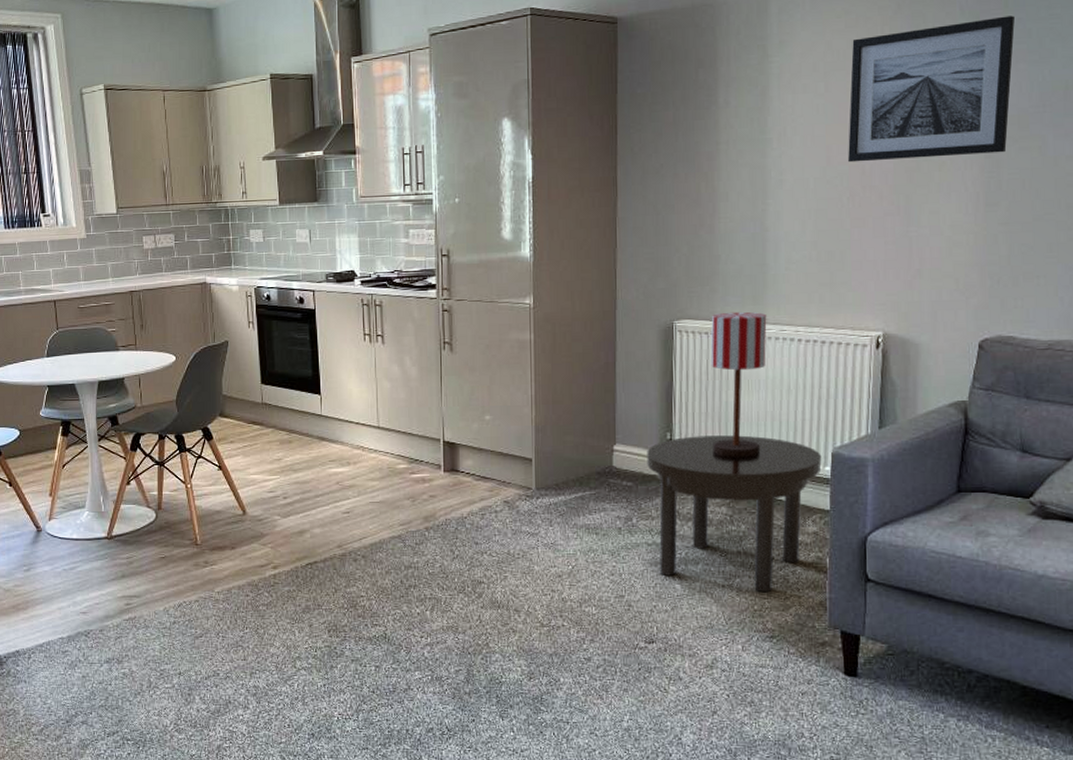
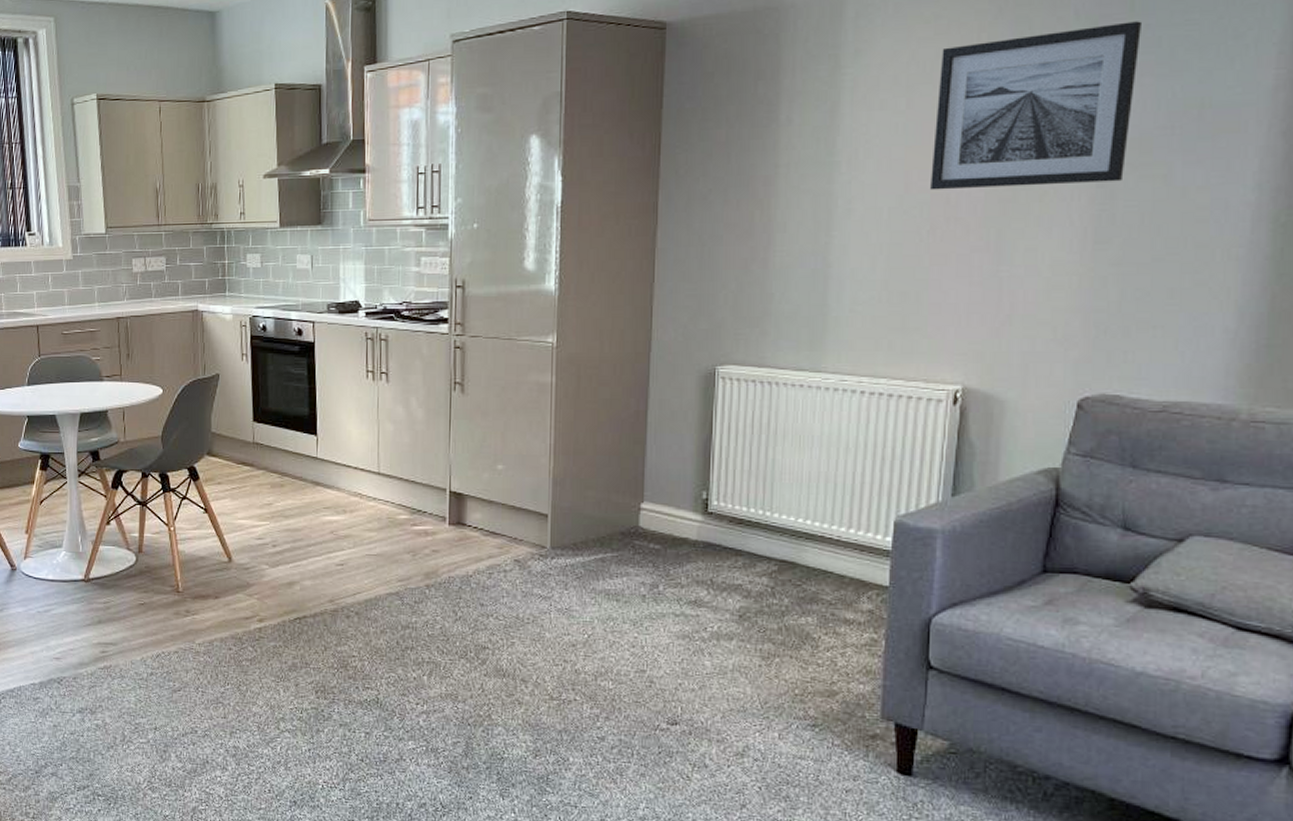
side table: present [647,435,822,592] -> none [678,496,882,675]
table lamp: present [710,311,767,456] -> none [755,358,825,522]

